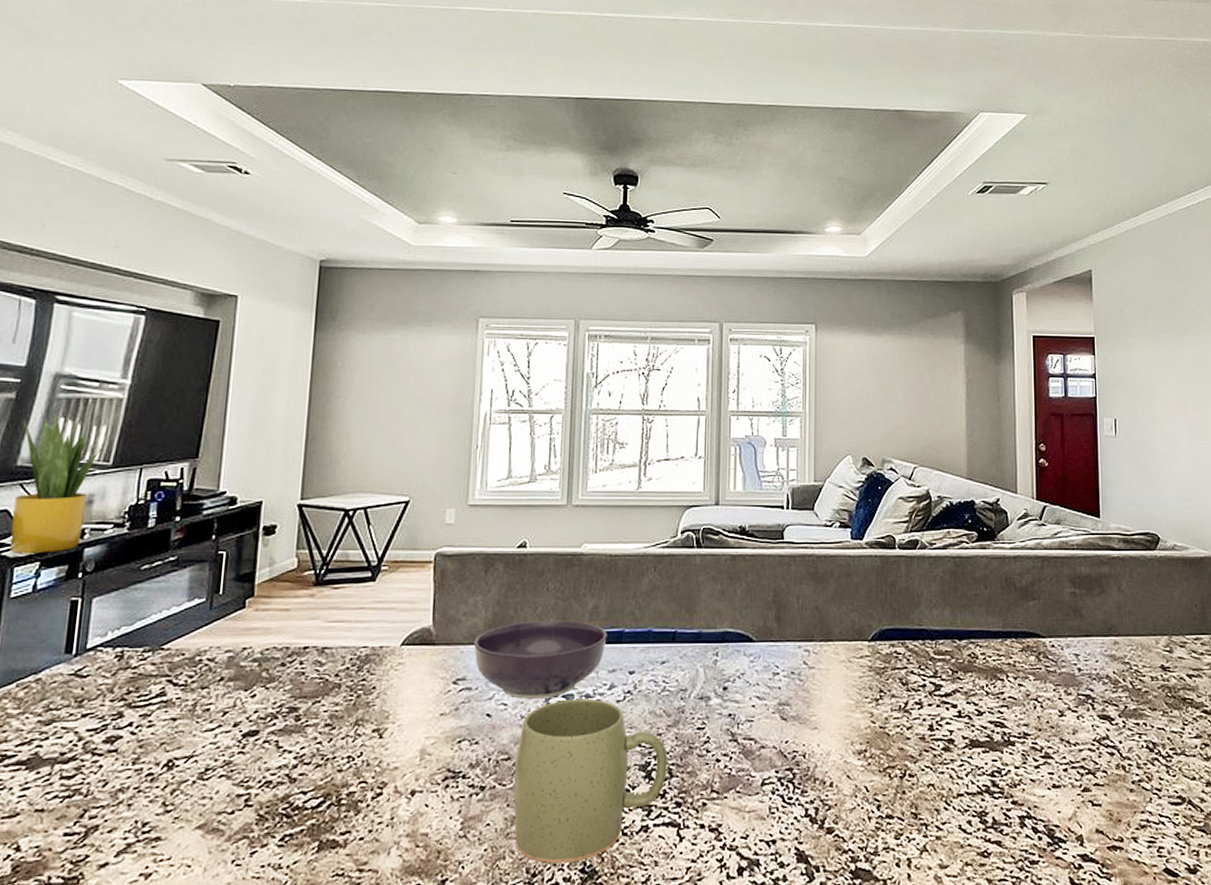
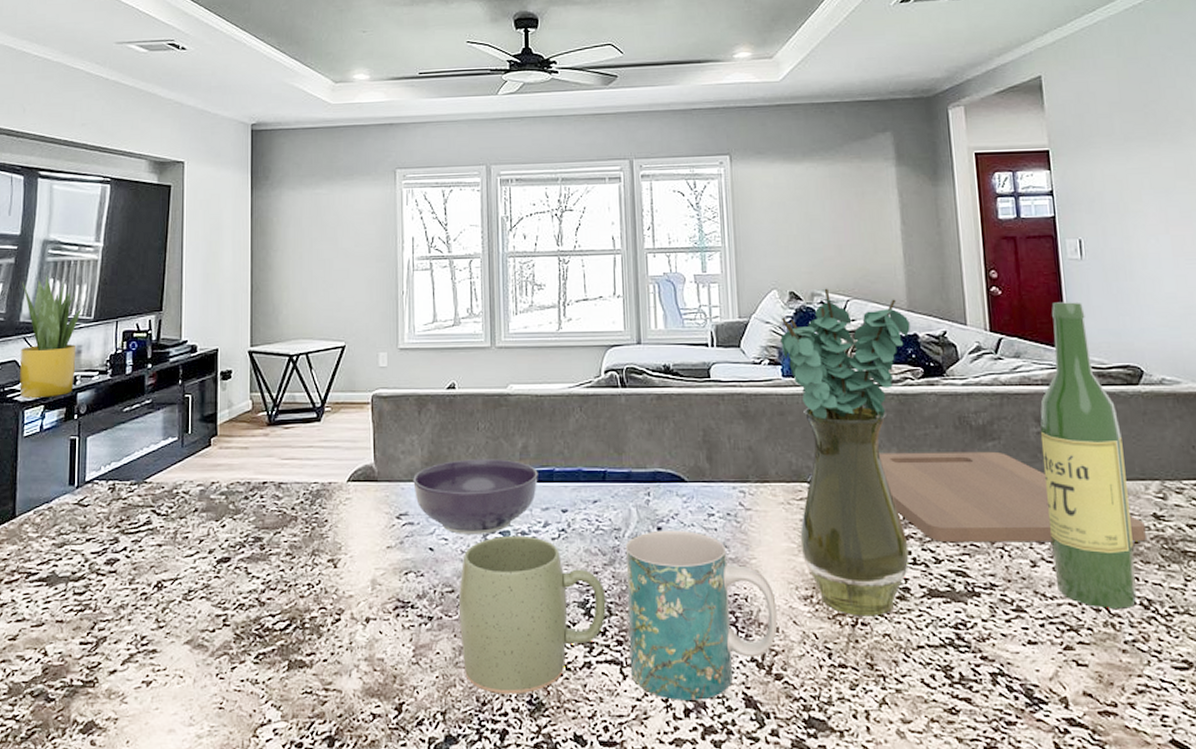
mug: none [687,689,832,860] -> present [625,530,778,700]
vase: none [852,455,968,768] -> present [780,288,910,616]
cutting board: none [934,610,1154,696] -> present [879,451,1146,543]
wine bottle: none [1073,474,1145,752] -> present [1040,302,1137,609]

